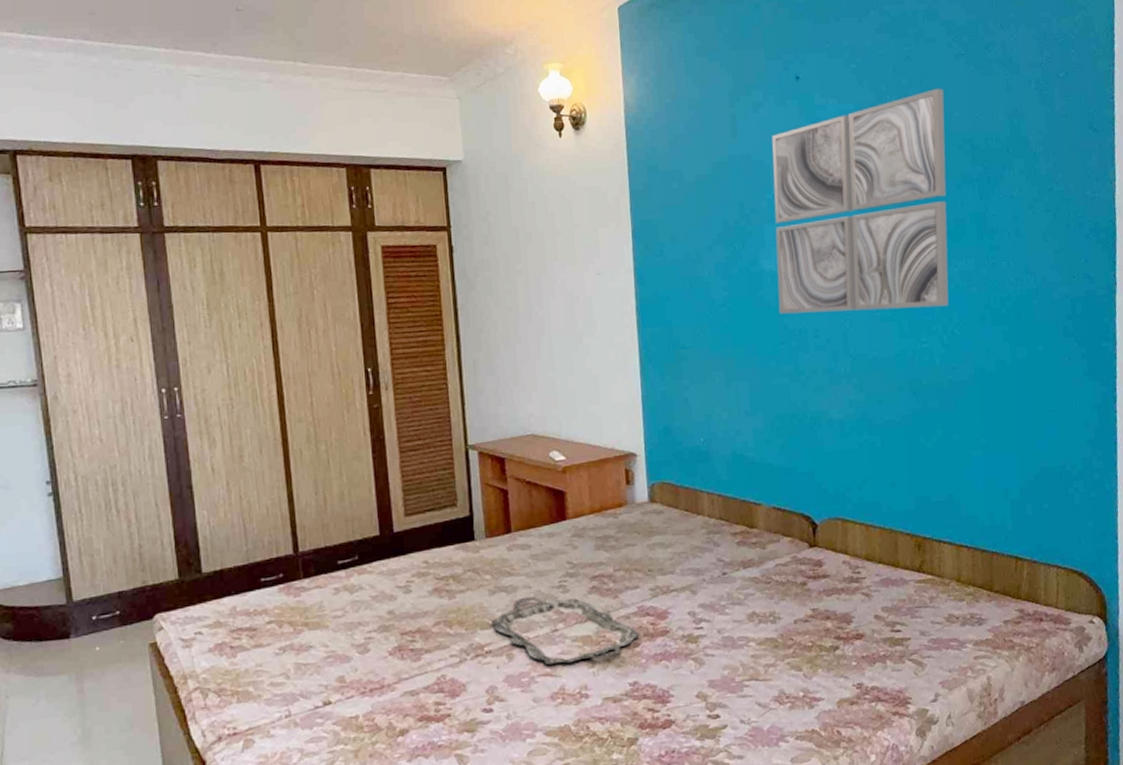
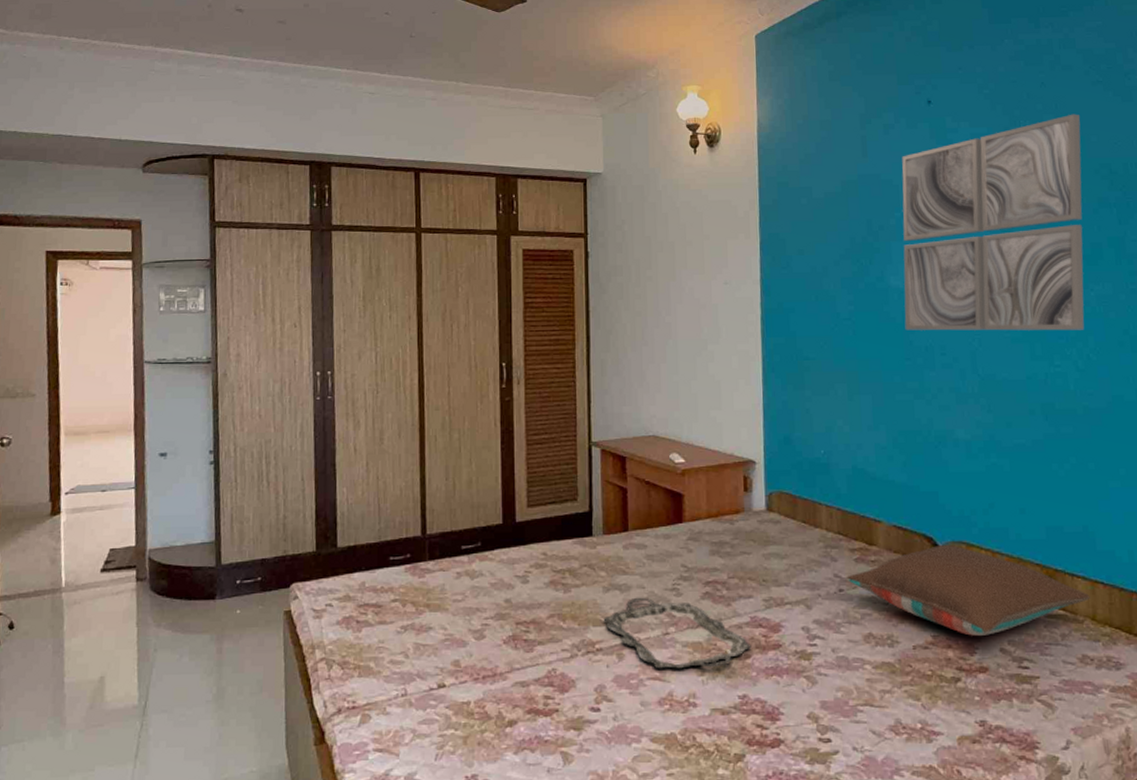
pillow: none [729,521,956,606] -> present [846,544,1090,636]

